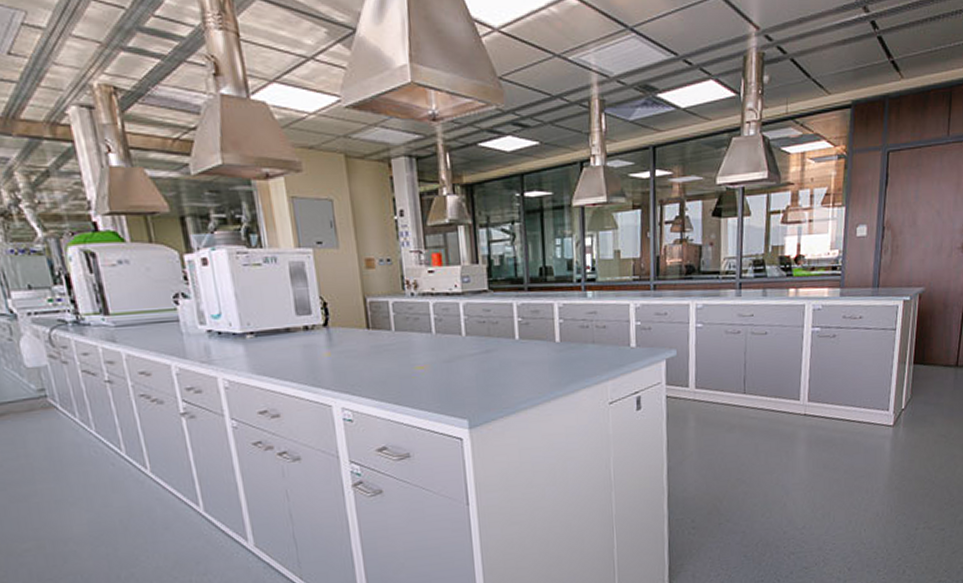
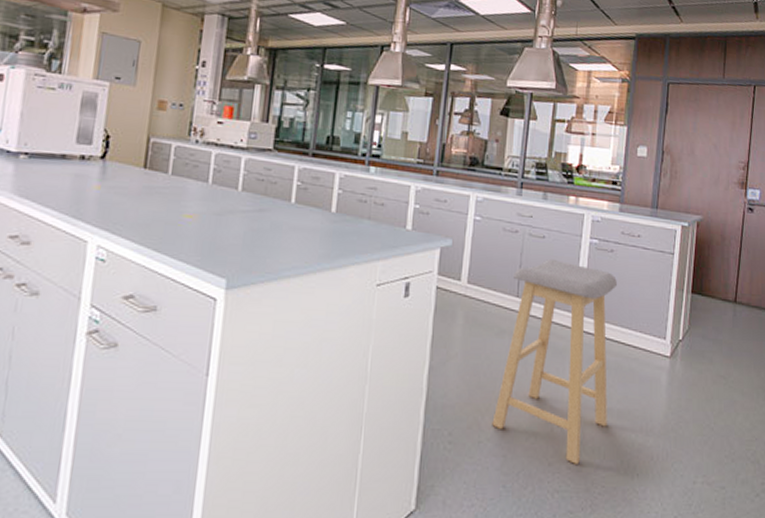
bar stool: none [730,353,840,530] -> present [492,259,617,464]

